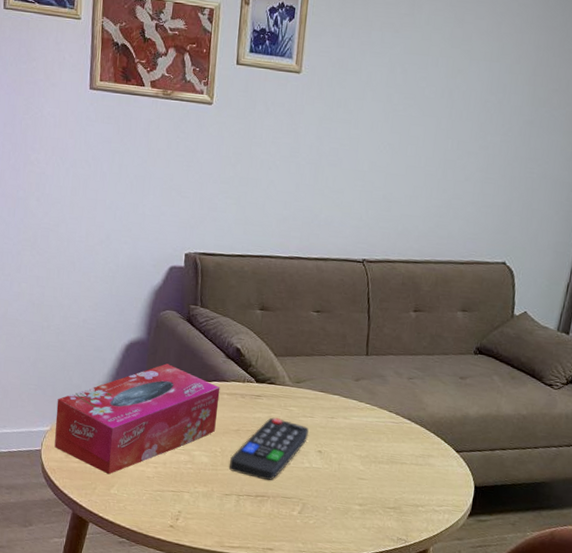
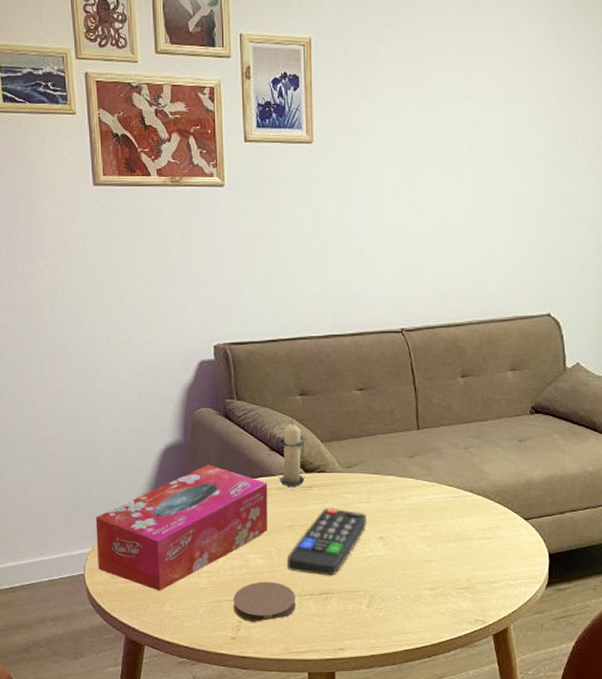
coaster: none [175,477,234,514] -> present [233,581,296,622]
candle: none [231,331,262,394] -> present [278,419,307,486]

